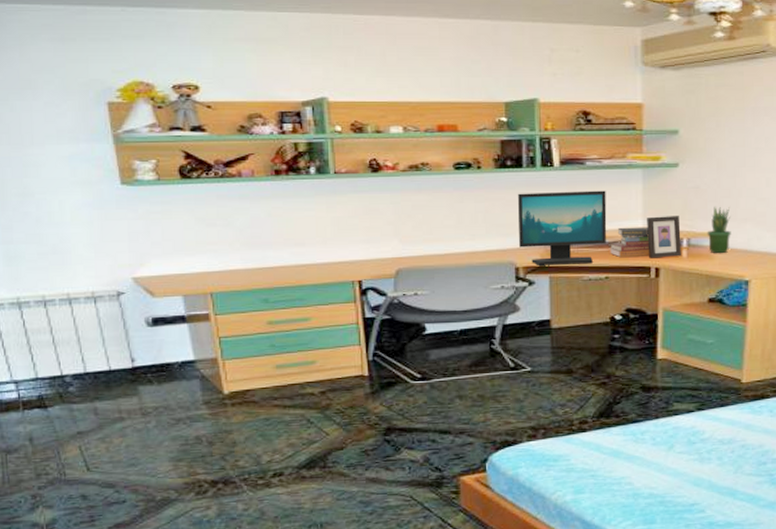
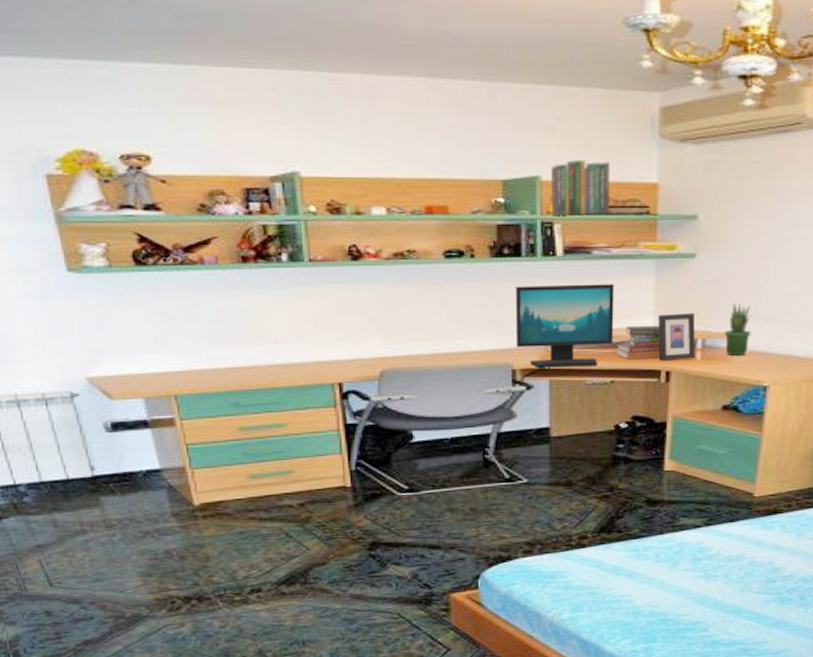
books: none [548,85,600,133] -> present [551,160,611,217]

